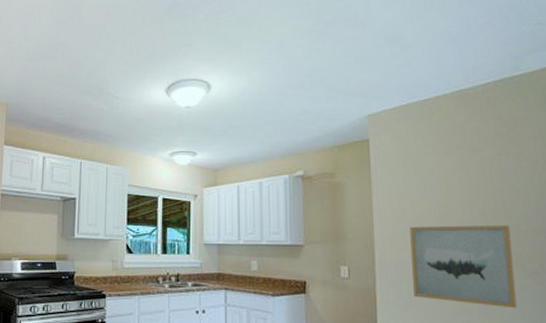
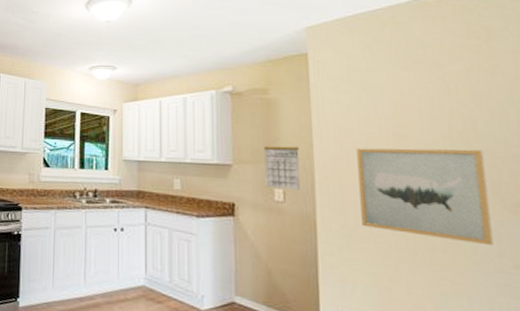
calendar: none [332,226,363,266] -> present [264,145,301,190]

